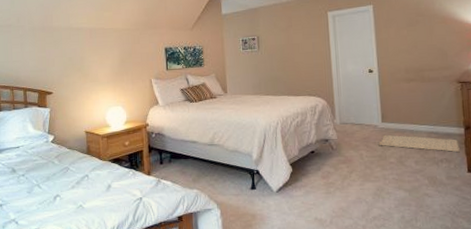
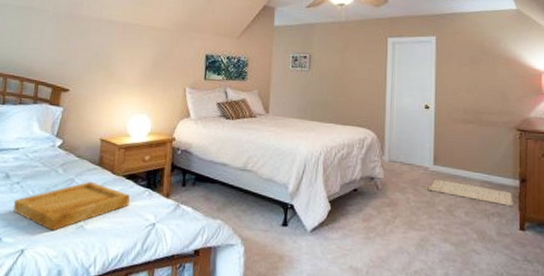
tray: none [22,168,118,212] -> present [13,181,130,231]

